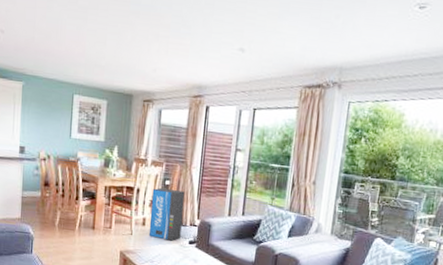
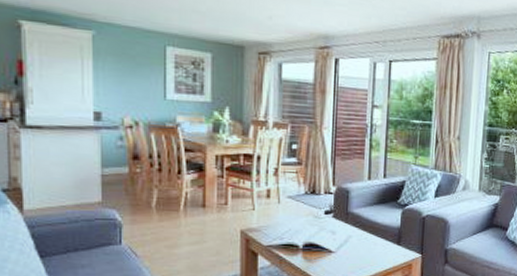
air purifier: present [148,188,185,241] -> none [275,153,316,213]

